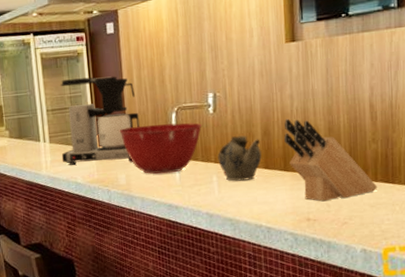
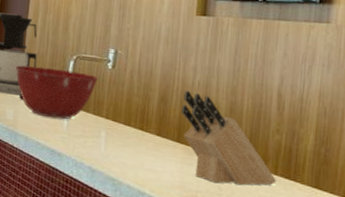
teapot: present [218,135,263,181] -> none [109,96,157,144]

